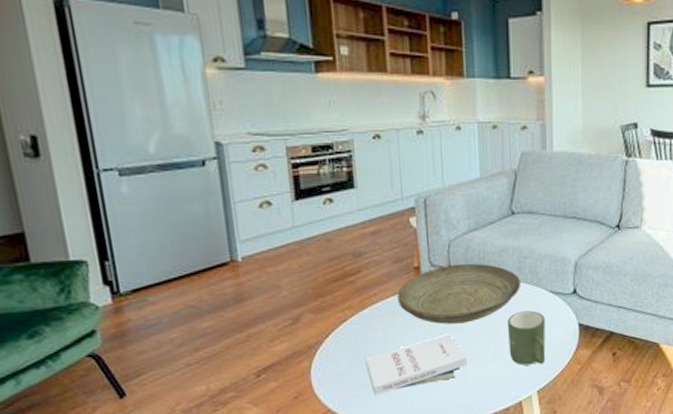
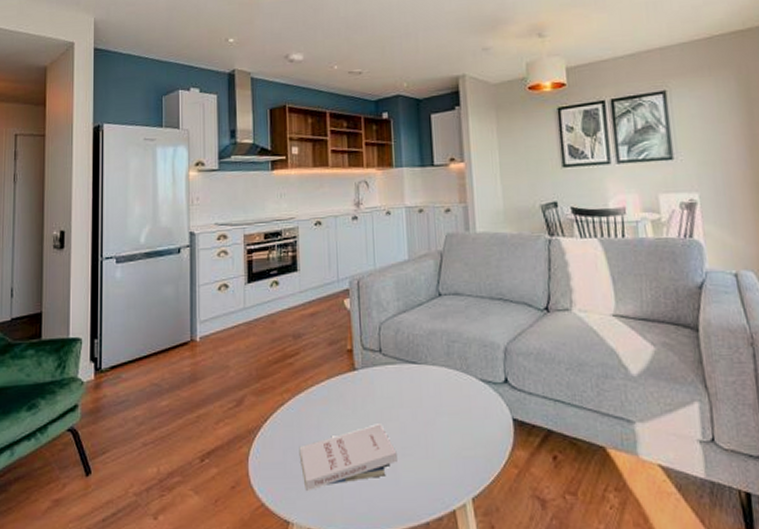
decorative bowl: present [397,263,522,325] -> none [331,346,451,413]
mug: present [507,310,546,366] -> none [437,401,480,467]

